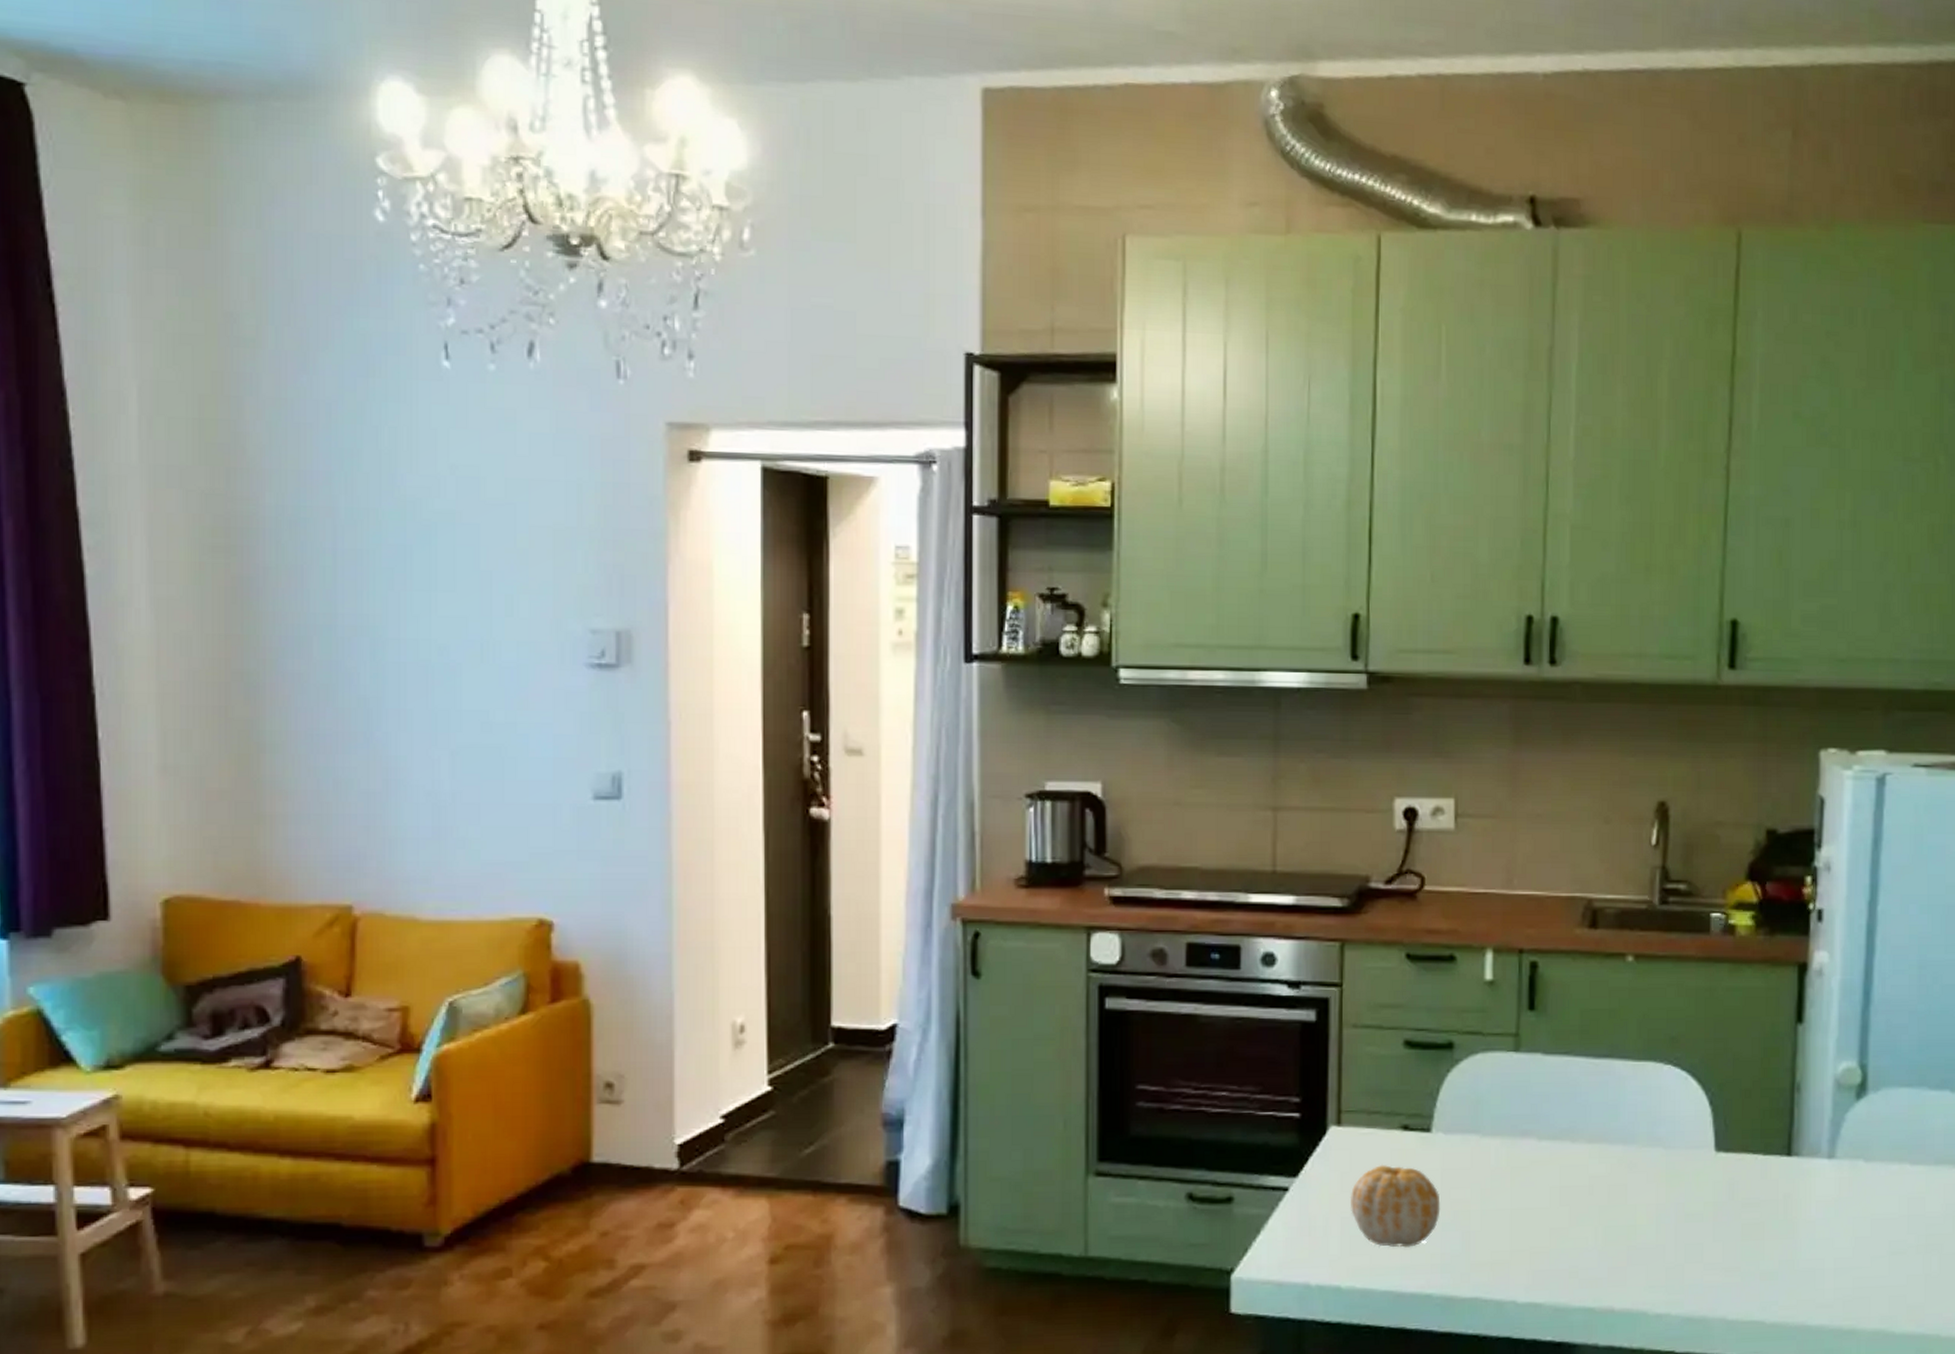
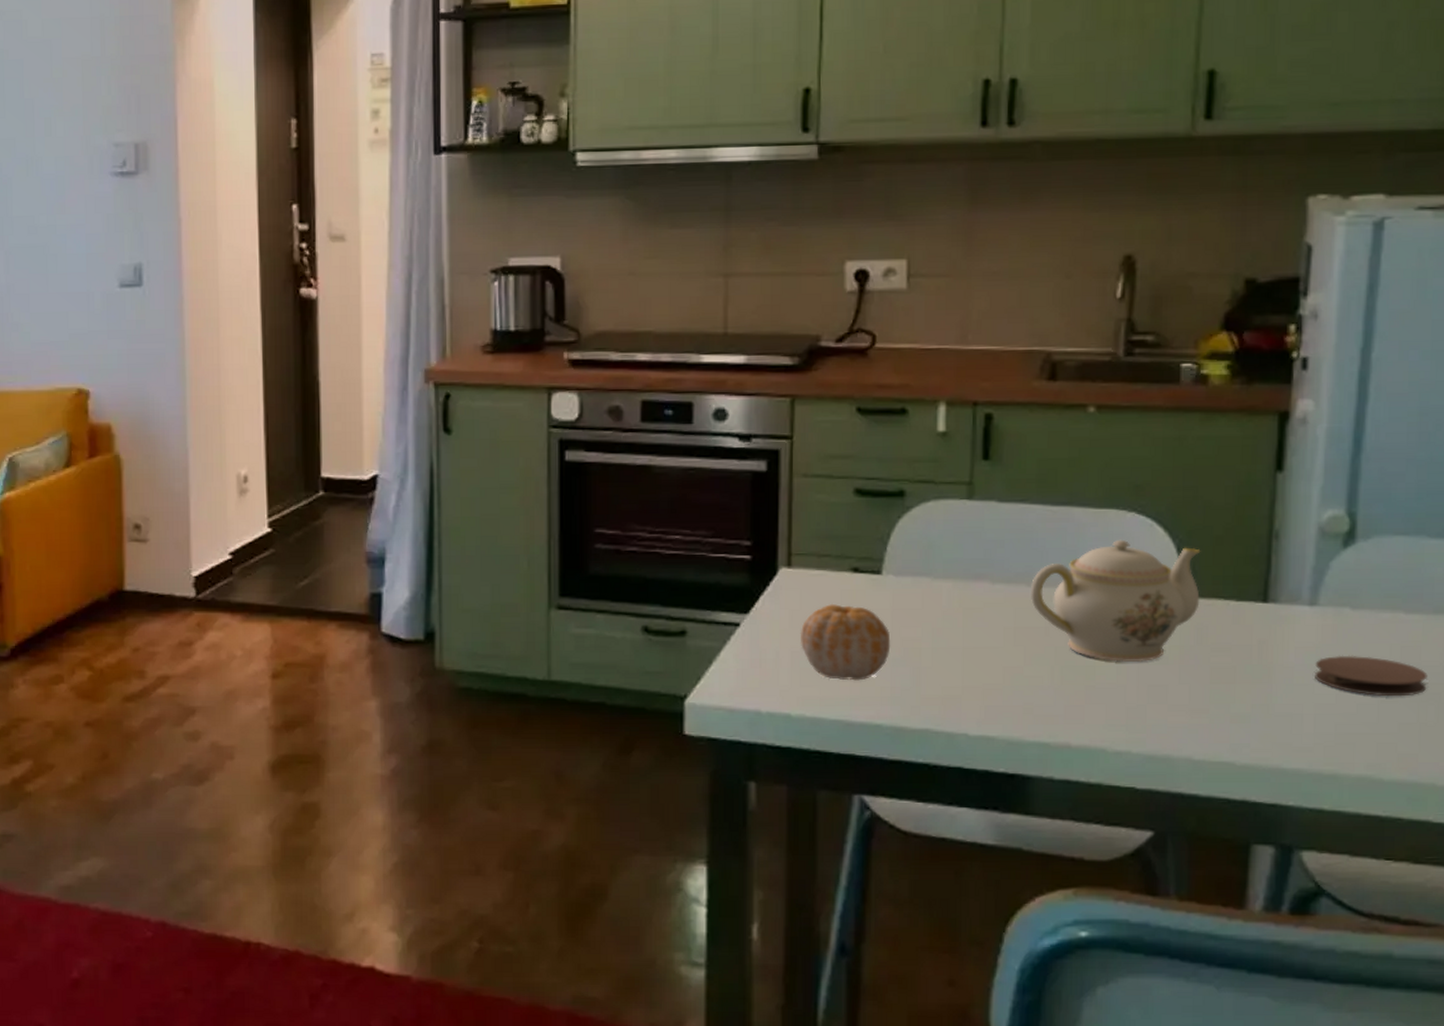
teapot: none [1574,1093,1731,1221] -> present [1030,539,1201,663]
coaster: none [1834,1207,1931,1249] -> present [1315,655,1428,697]

